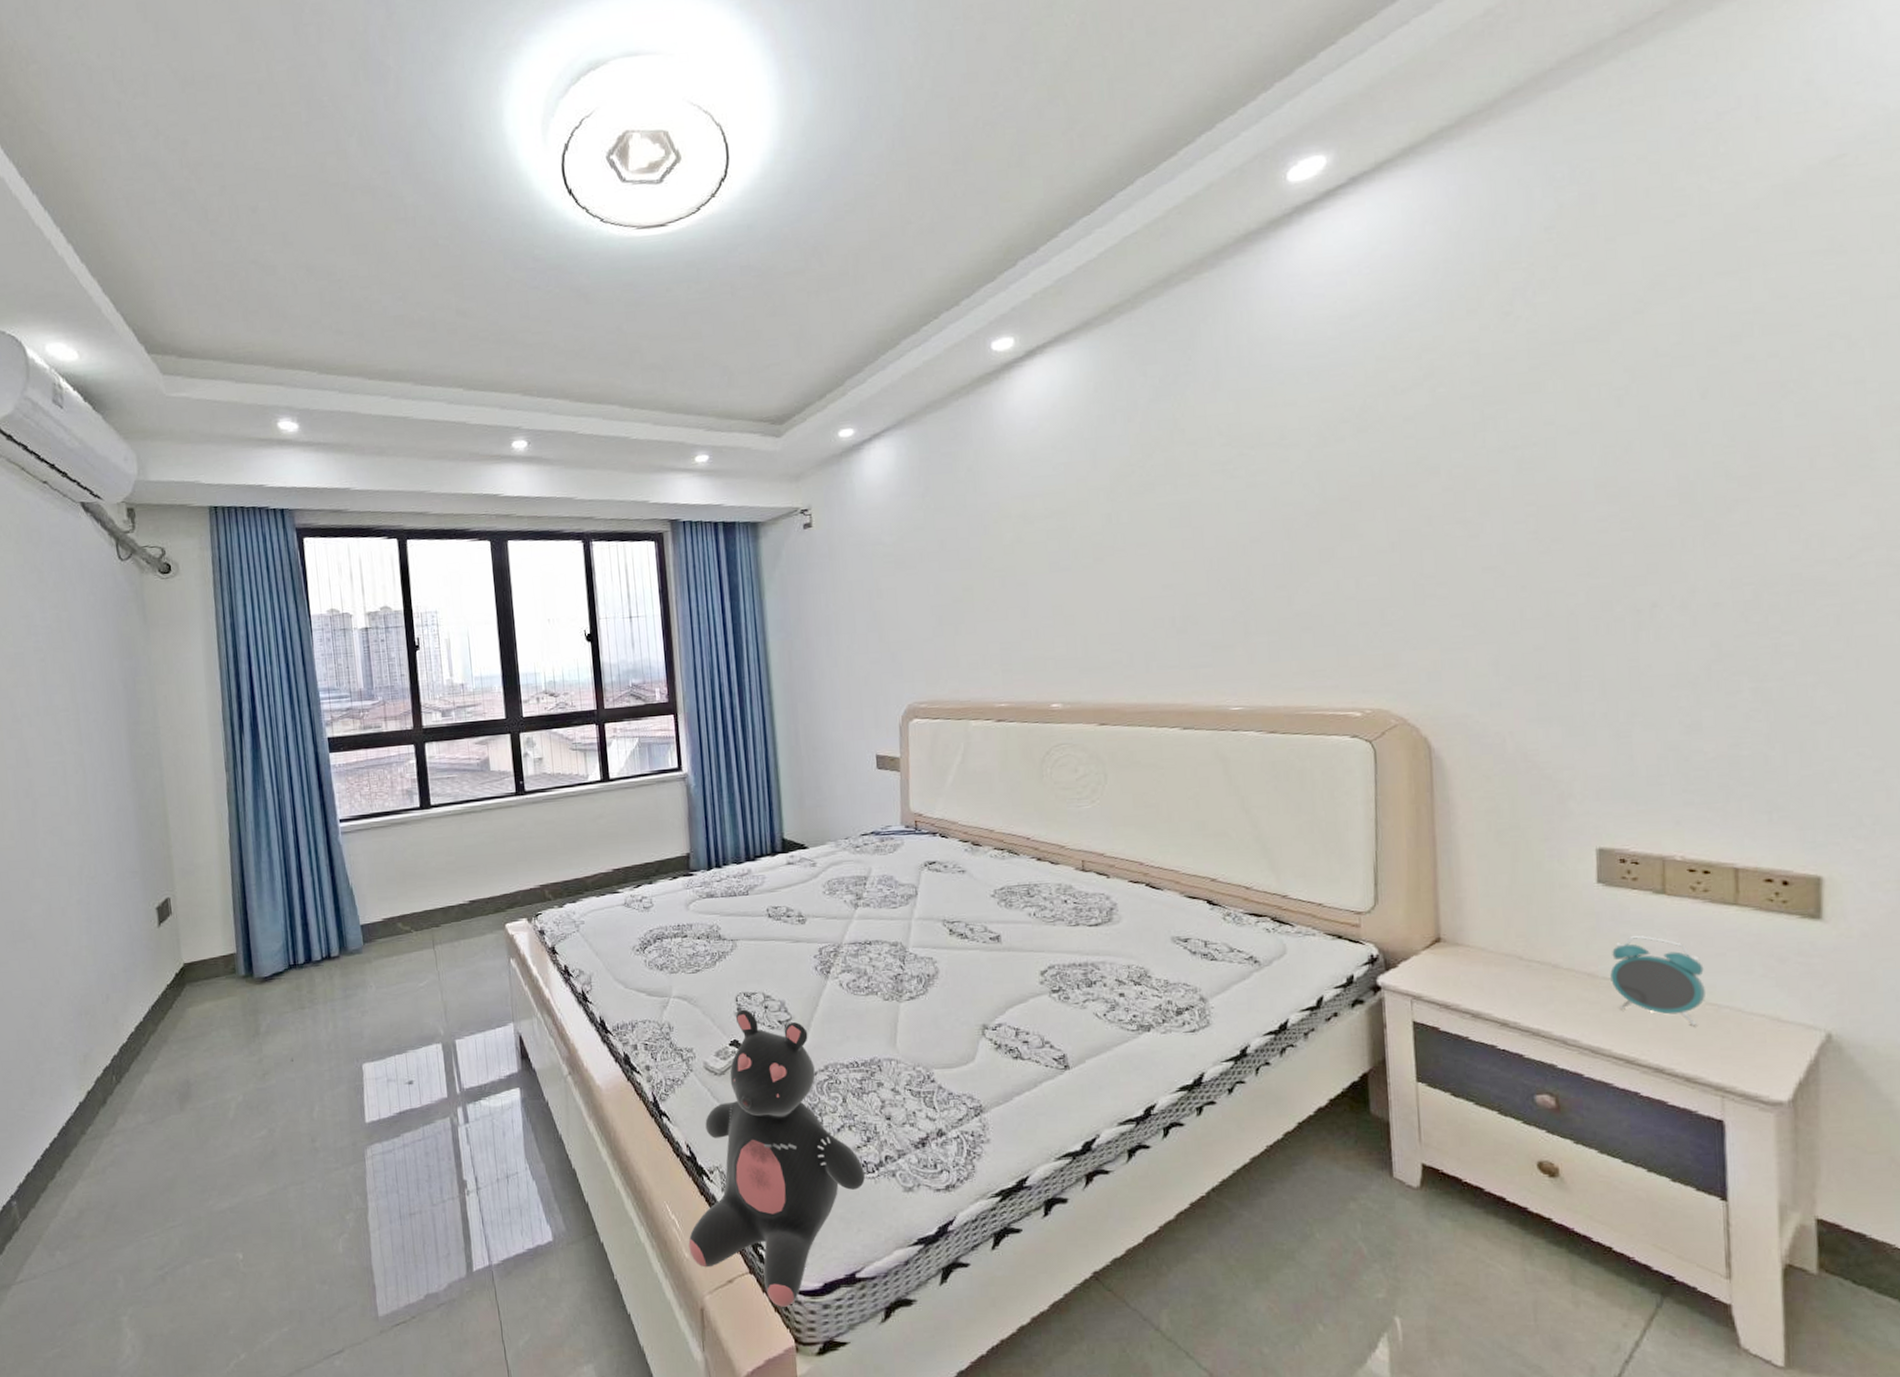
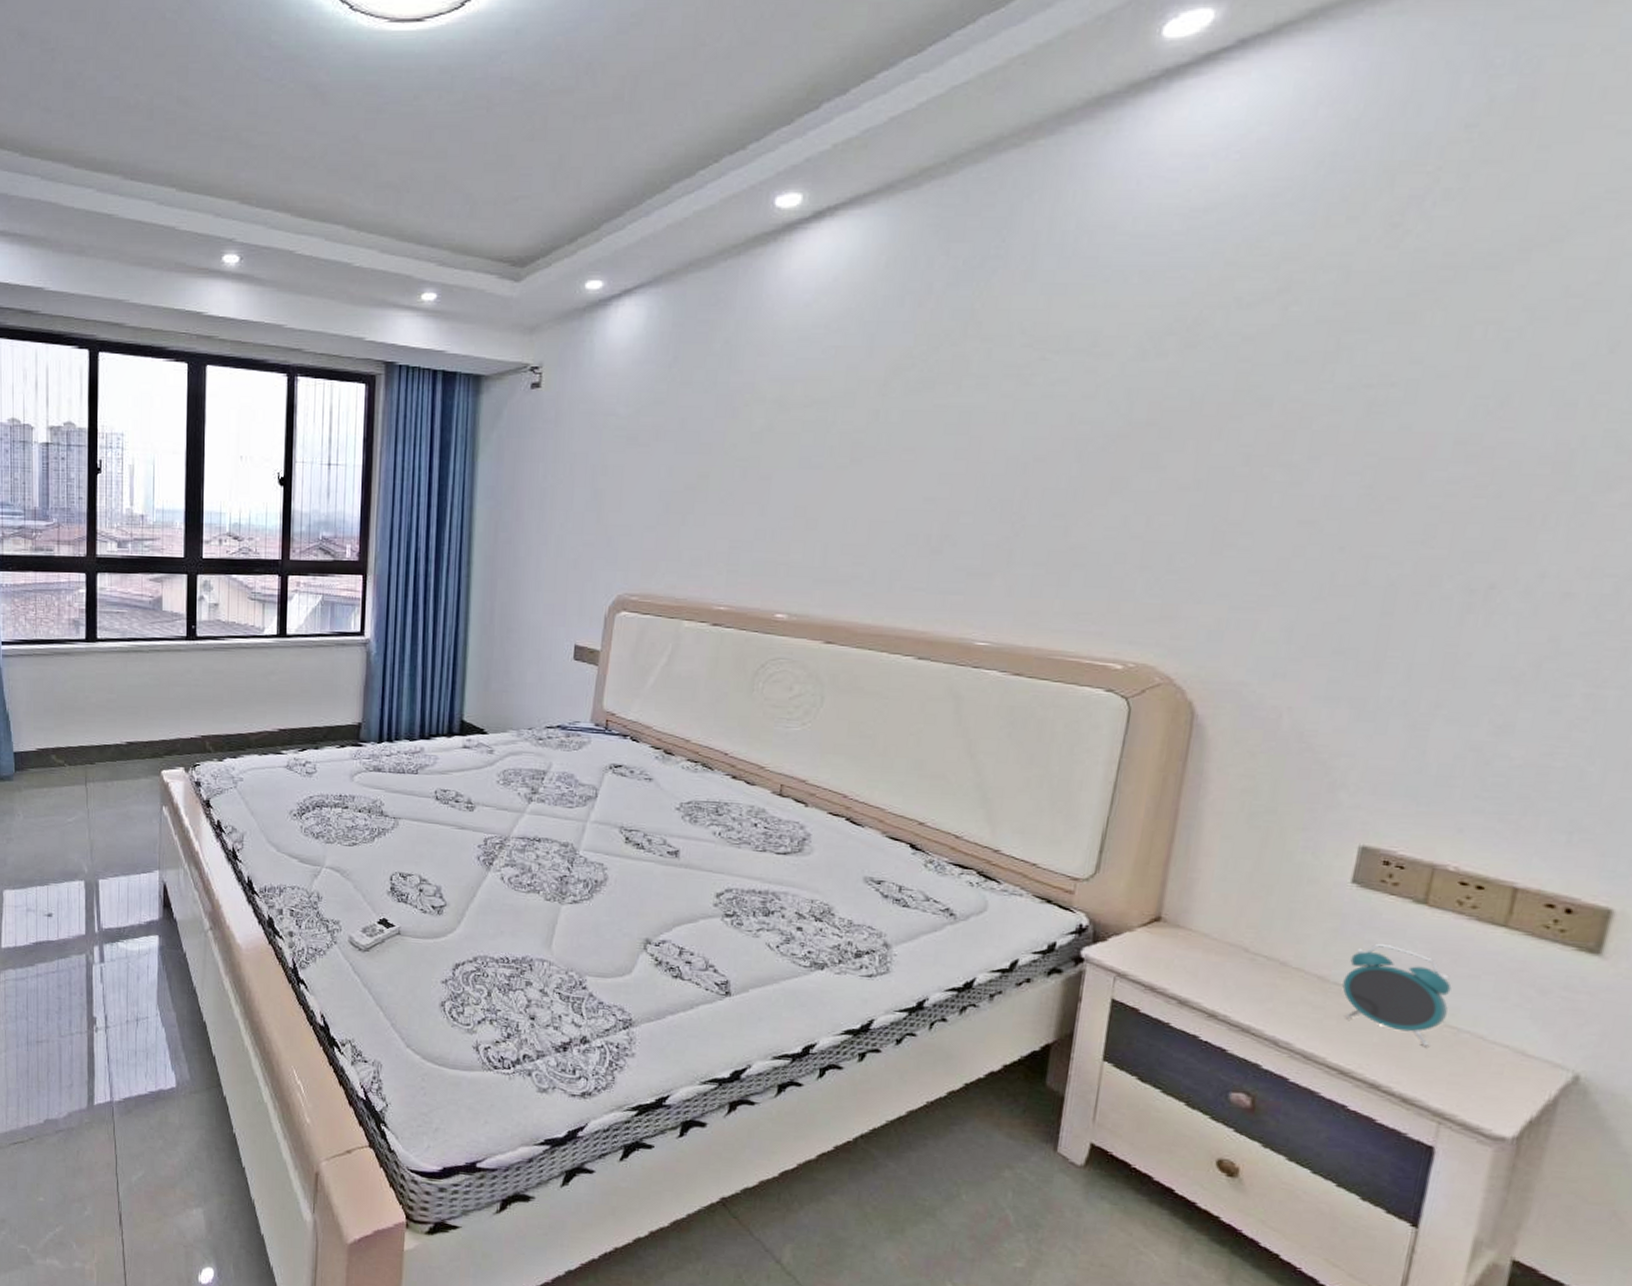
stuffed animal: present [688,1009,865,1307] -> none [311,889,500,1184]

